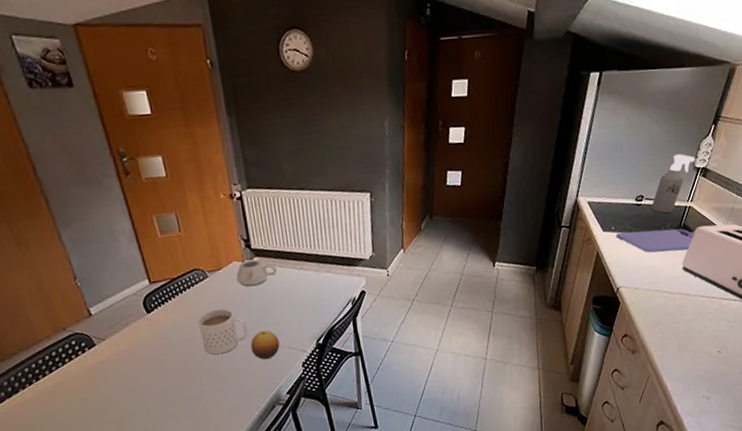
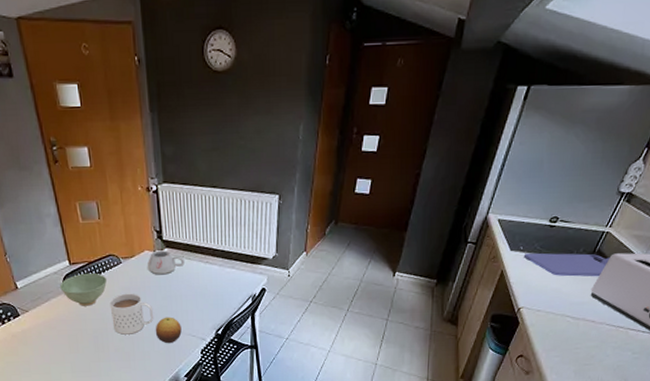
bowl: none [140,290,194,328] -> present [60,273,108,306]
spray bottle: present [651,154,695,214] -> none [565,177,621,238]

